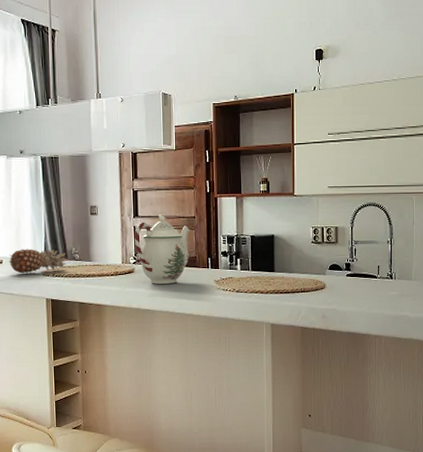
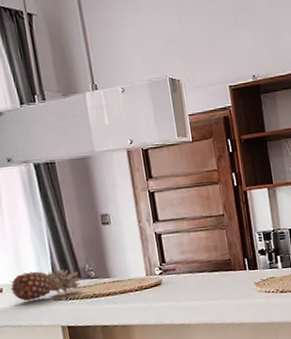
teapot: present [134,215,190,284] -> none [156,216,223,295]

